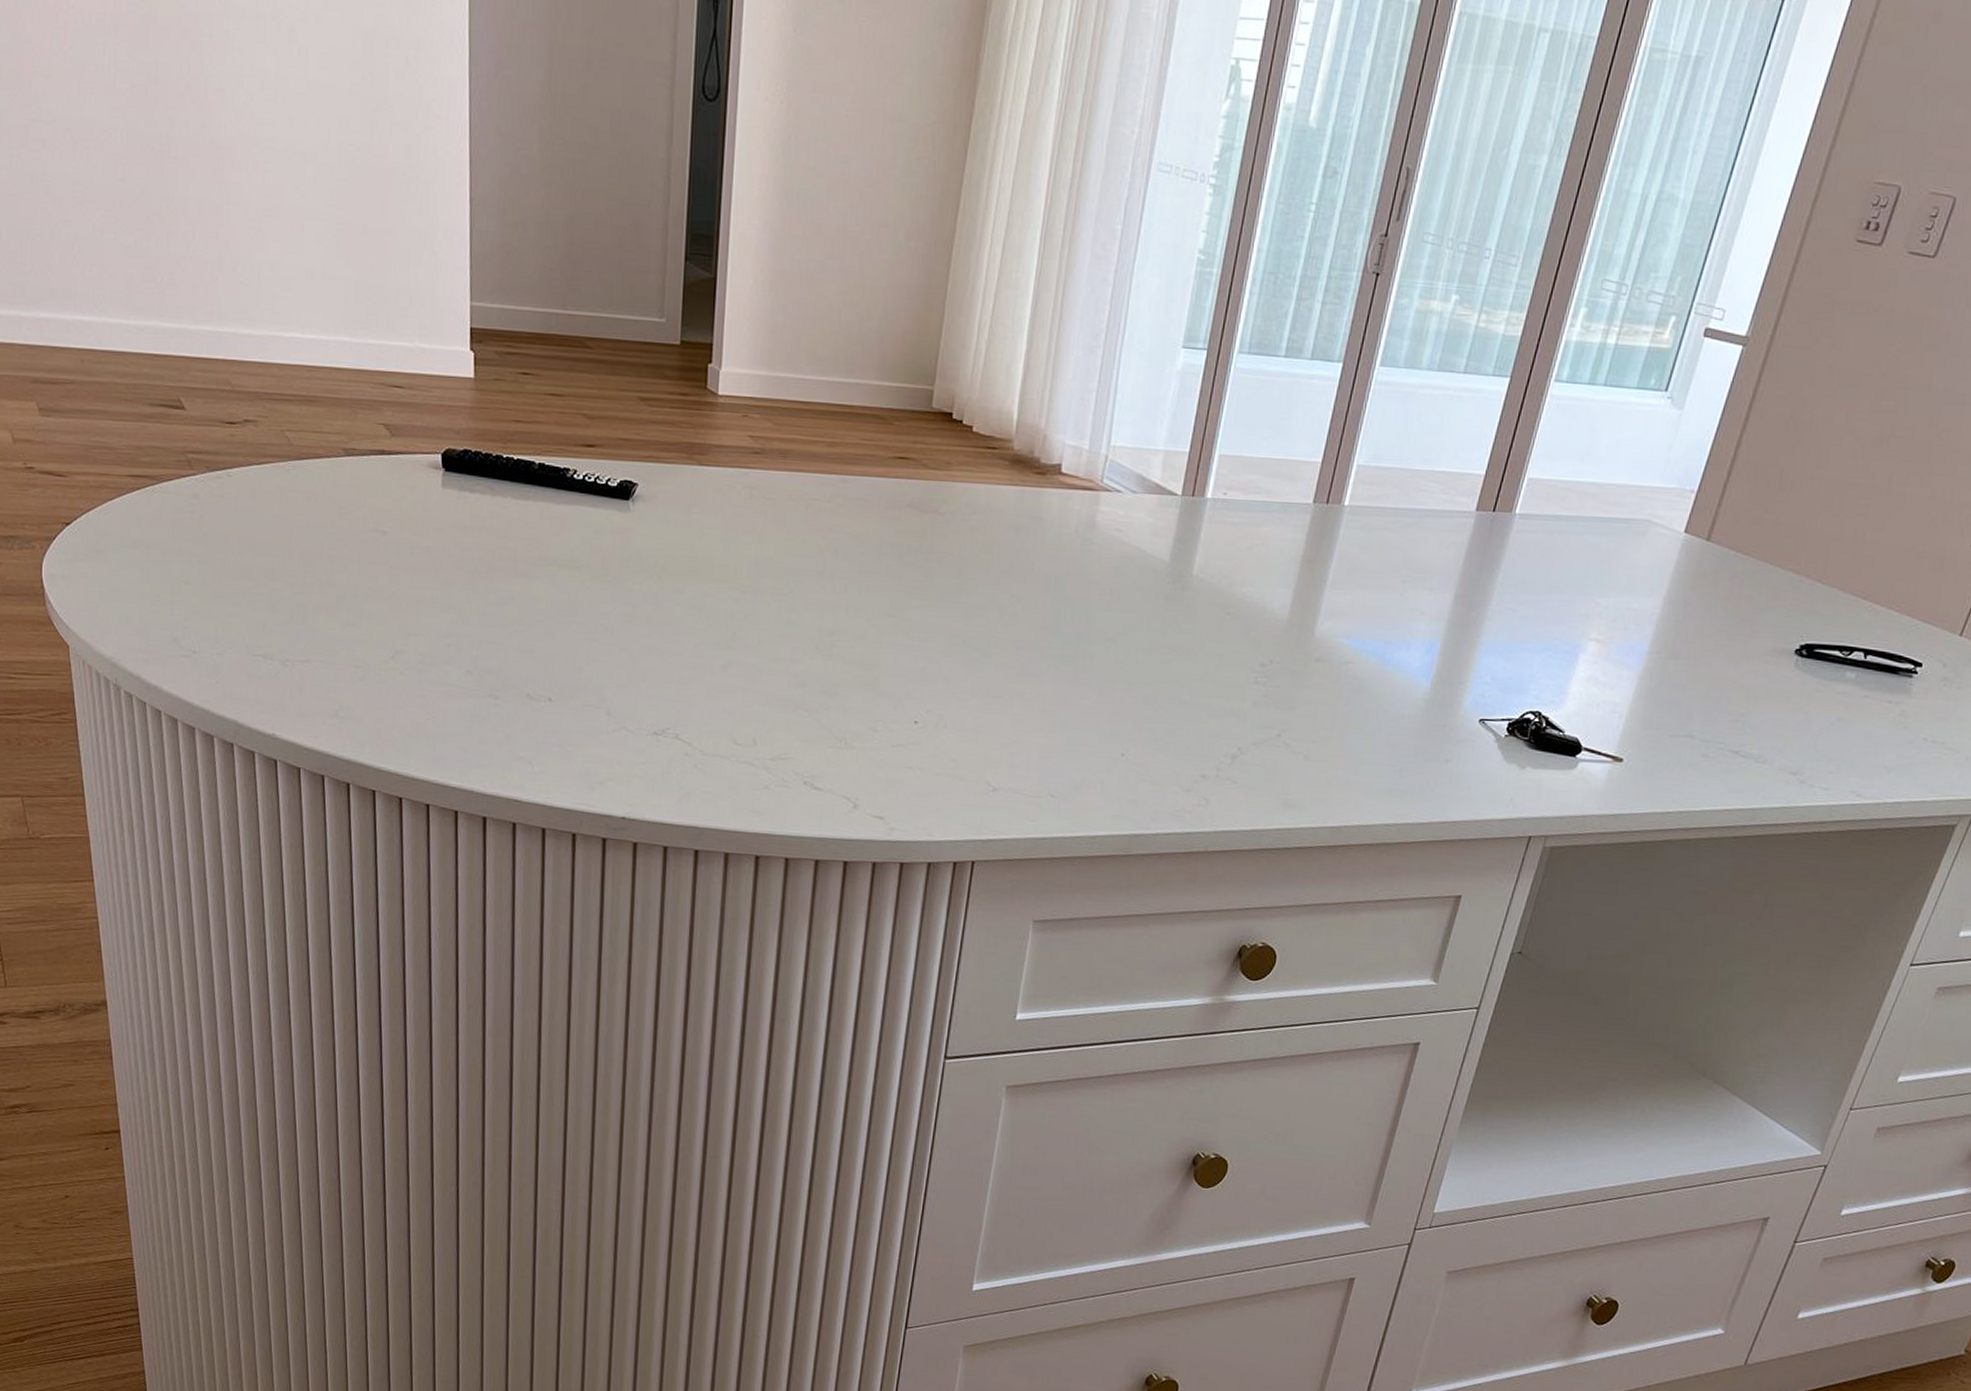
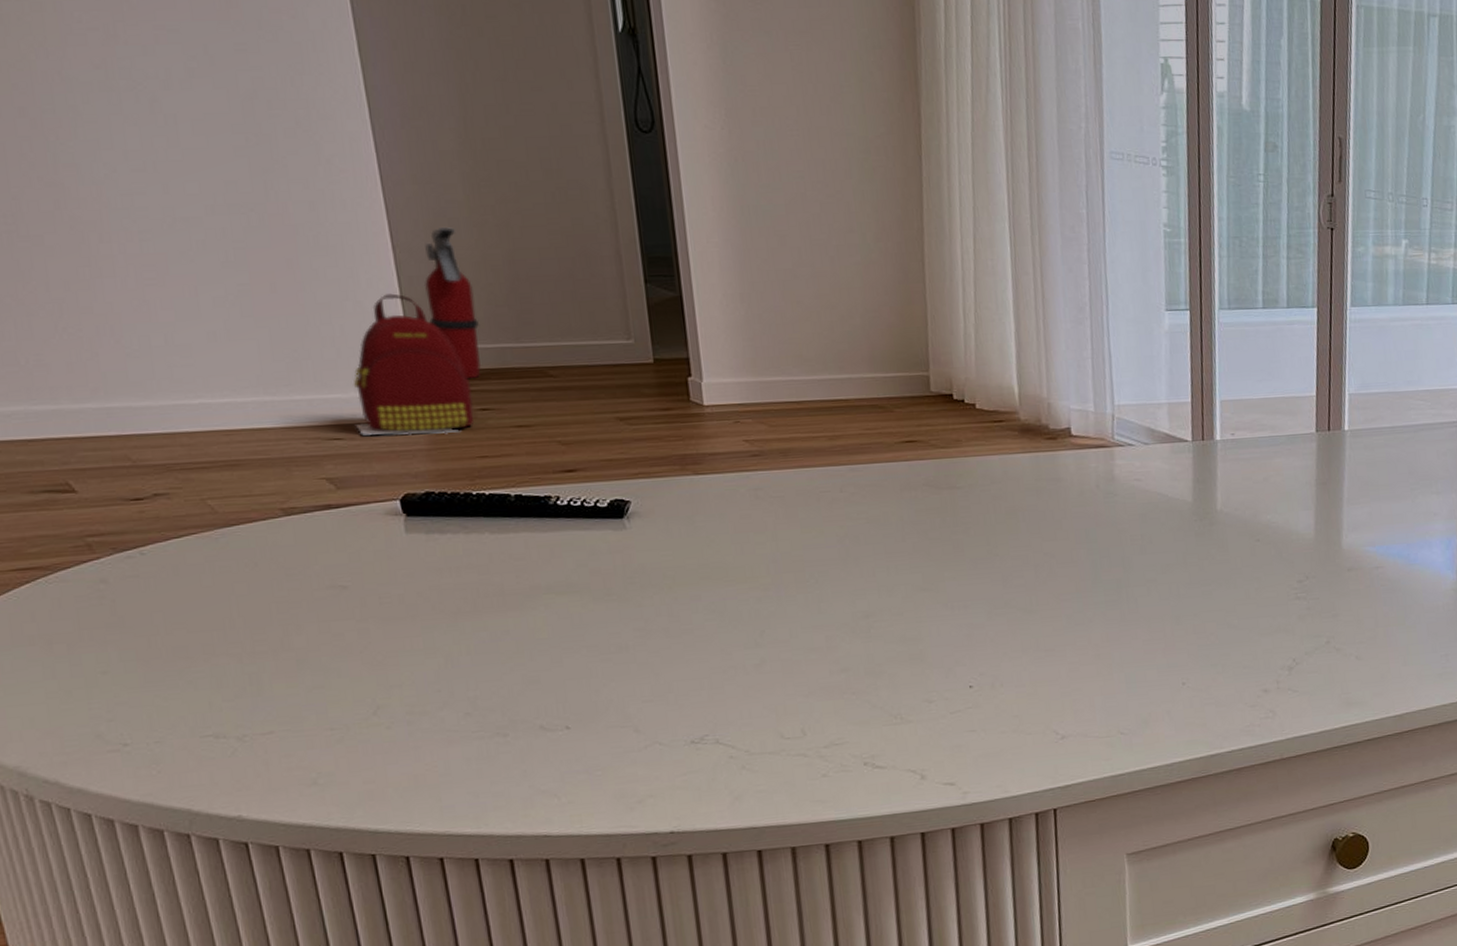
backpack: none [414,246,518,394] -> present [353,293,475,435]
fire extinguisher: none [491,184,534,342] -> present [423,227,482,379]

